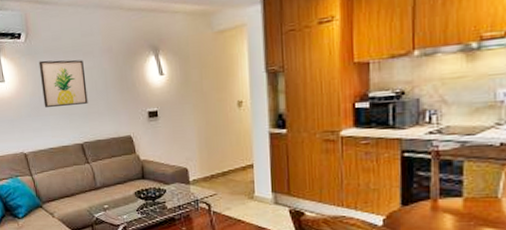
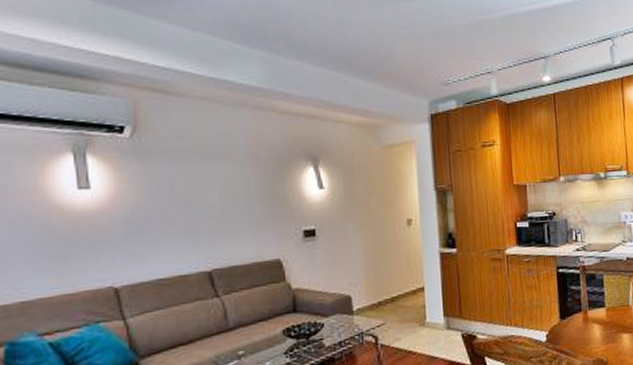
wall art: present [38,59,88,107] -> none [150,163,222,224]

